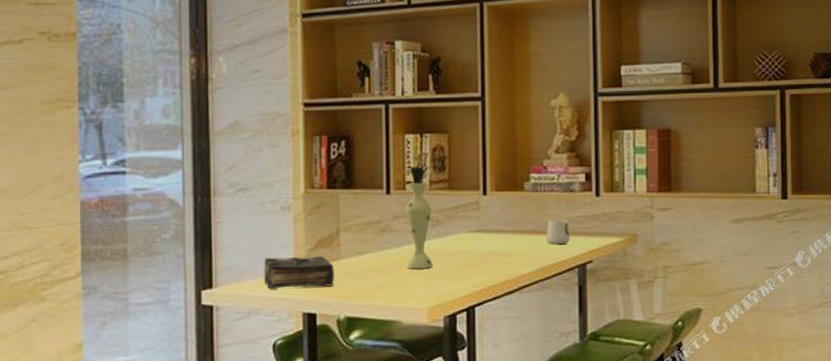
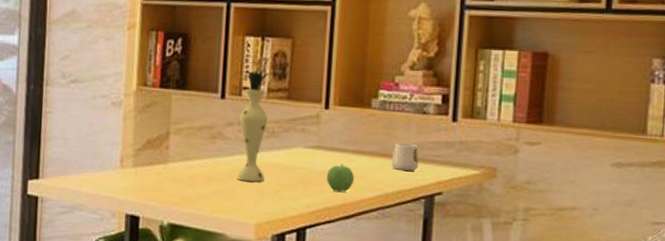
book: present [264,255,335,289] -> none [89,153,161,190]
apple: none [489,243,515,270] -> present [326,163,355,192]

